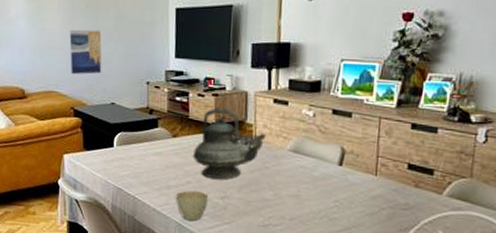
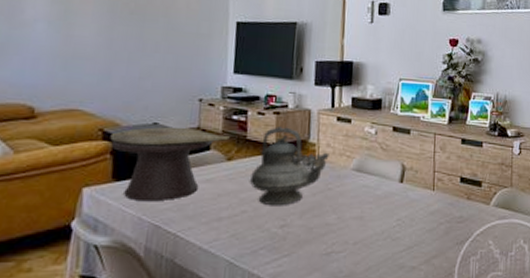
wall art: present [69,29,102,75] -> none [103,37,147,90]
decorative bowl: none [80,106,174,169] -> present [110,127,230,202]
cup: present [175,190,209,221] -> none [227,221,267,258]

